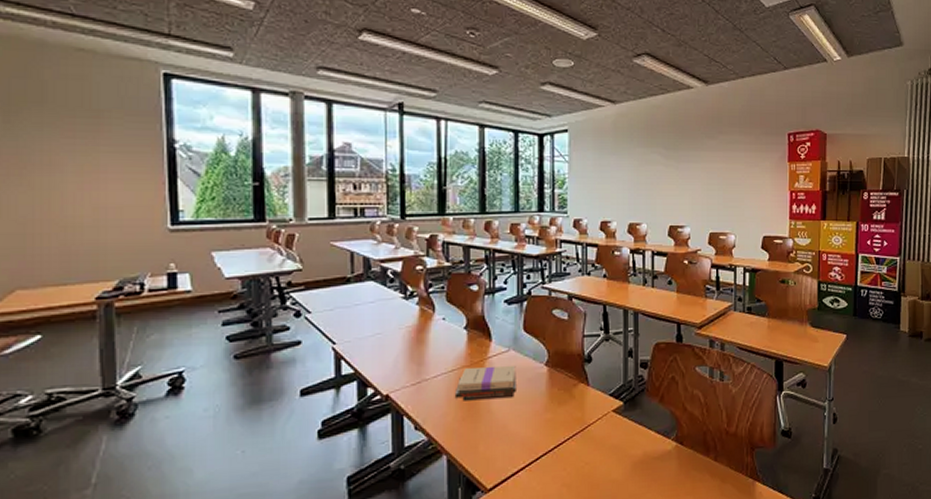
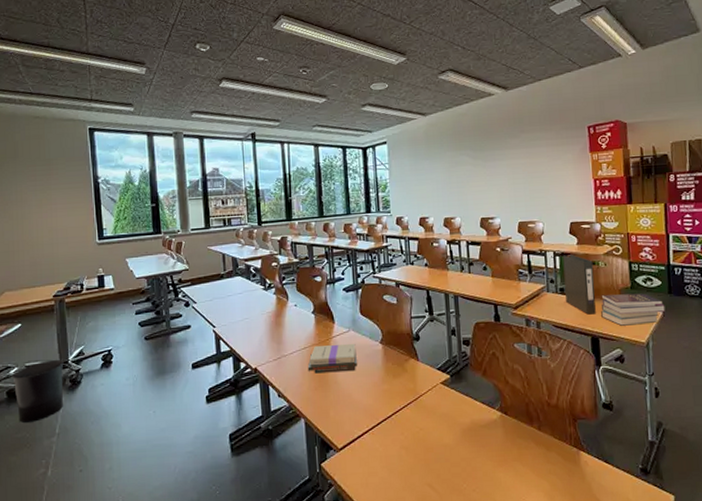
waste bin: none [21,384,109,471] -> present [11,359,64,423]
binder: none [753,271,783,336] -> present [562,254,596,315]
books: none [787,315,849,349] -> present [601,293,665,326]

